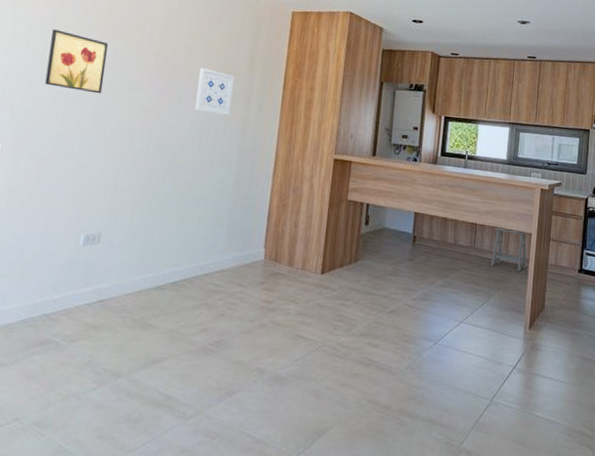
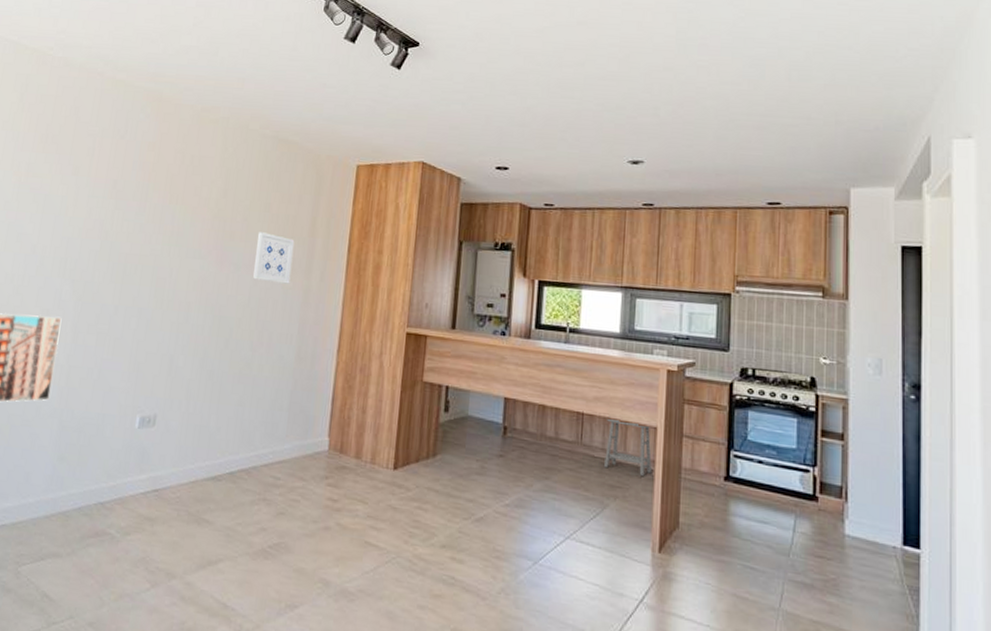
wall art: present [44,29,109,94] -> none [104,197,166,264]

